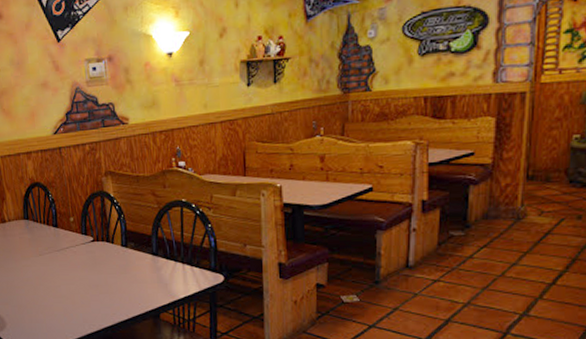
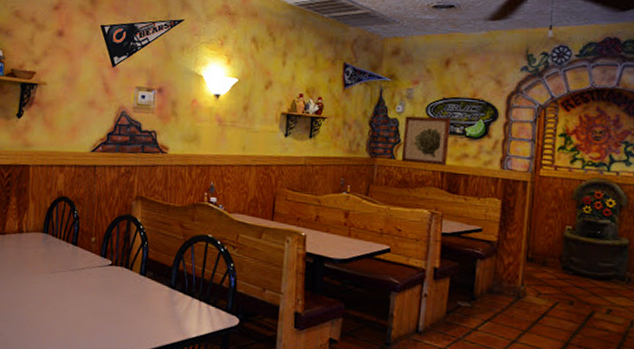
wall art: none [377,33,432,93] -> present [401,116,451,166]

